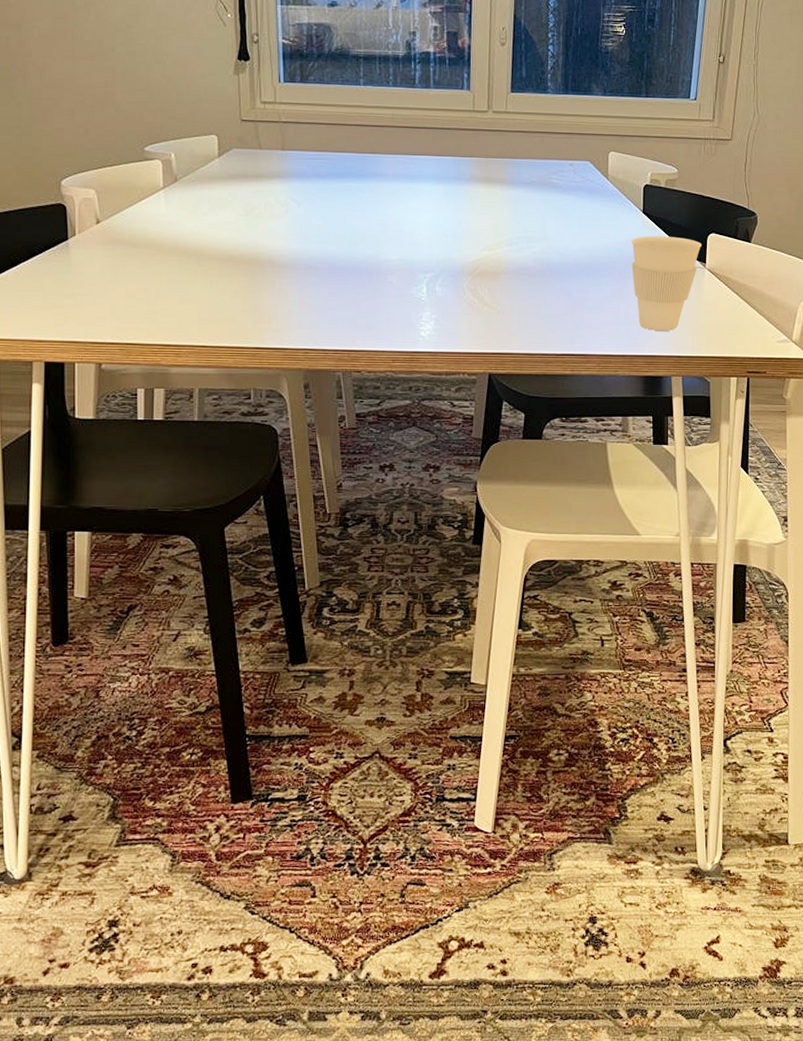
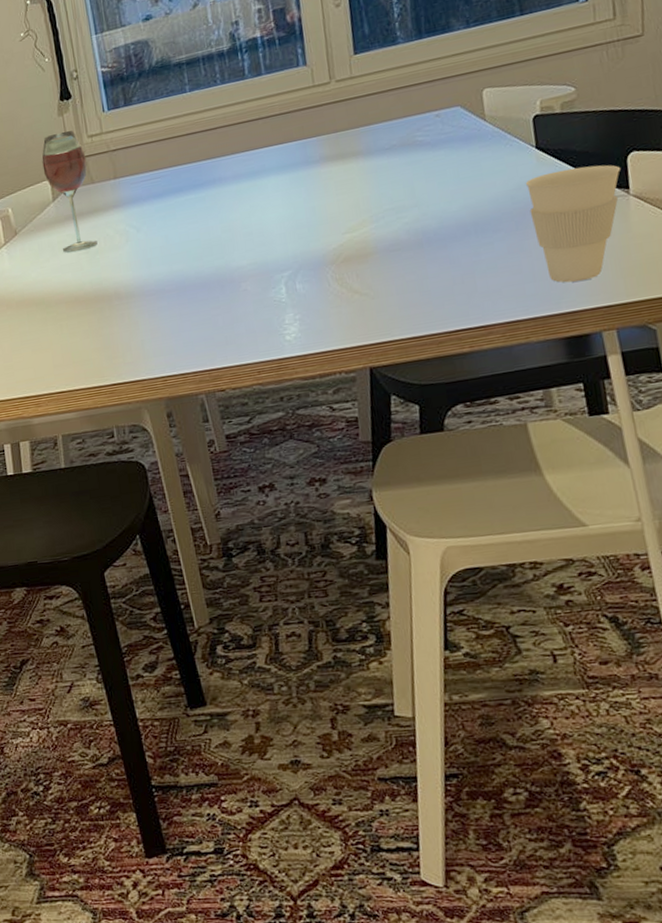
wineglass: none [212,91,258,212] -> present [41,130,98,253]

